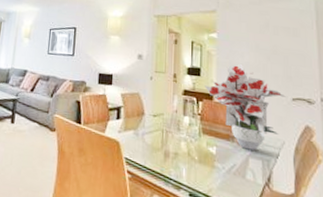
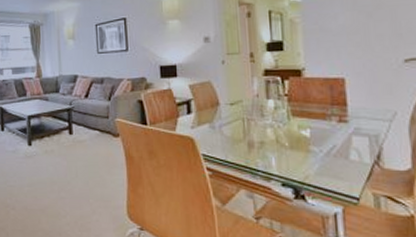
bouquet: present [205,63,286,151] -> none [290,27,396,127]

